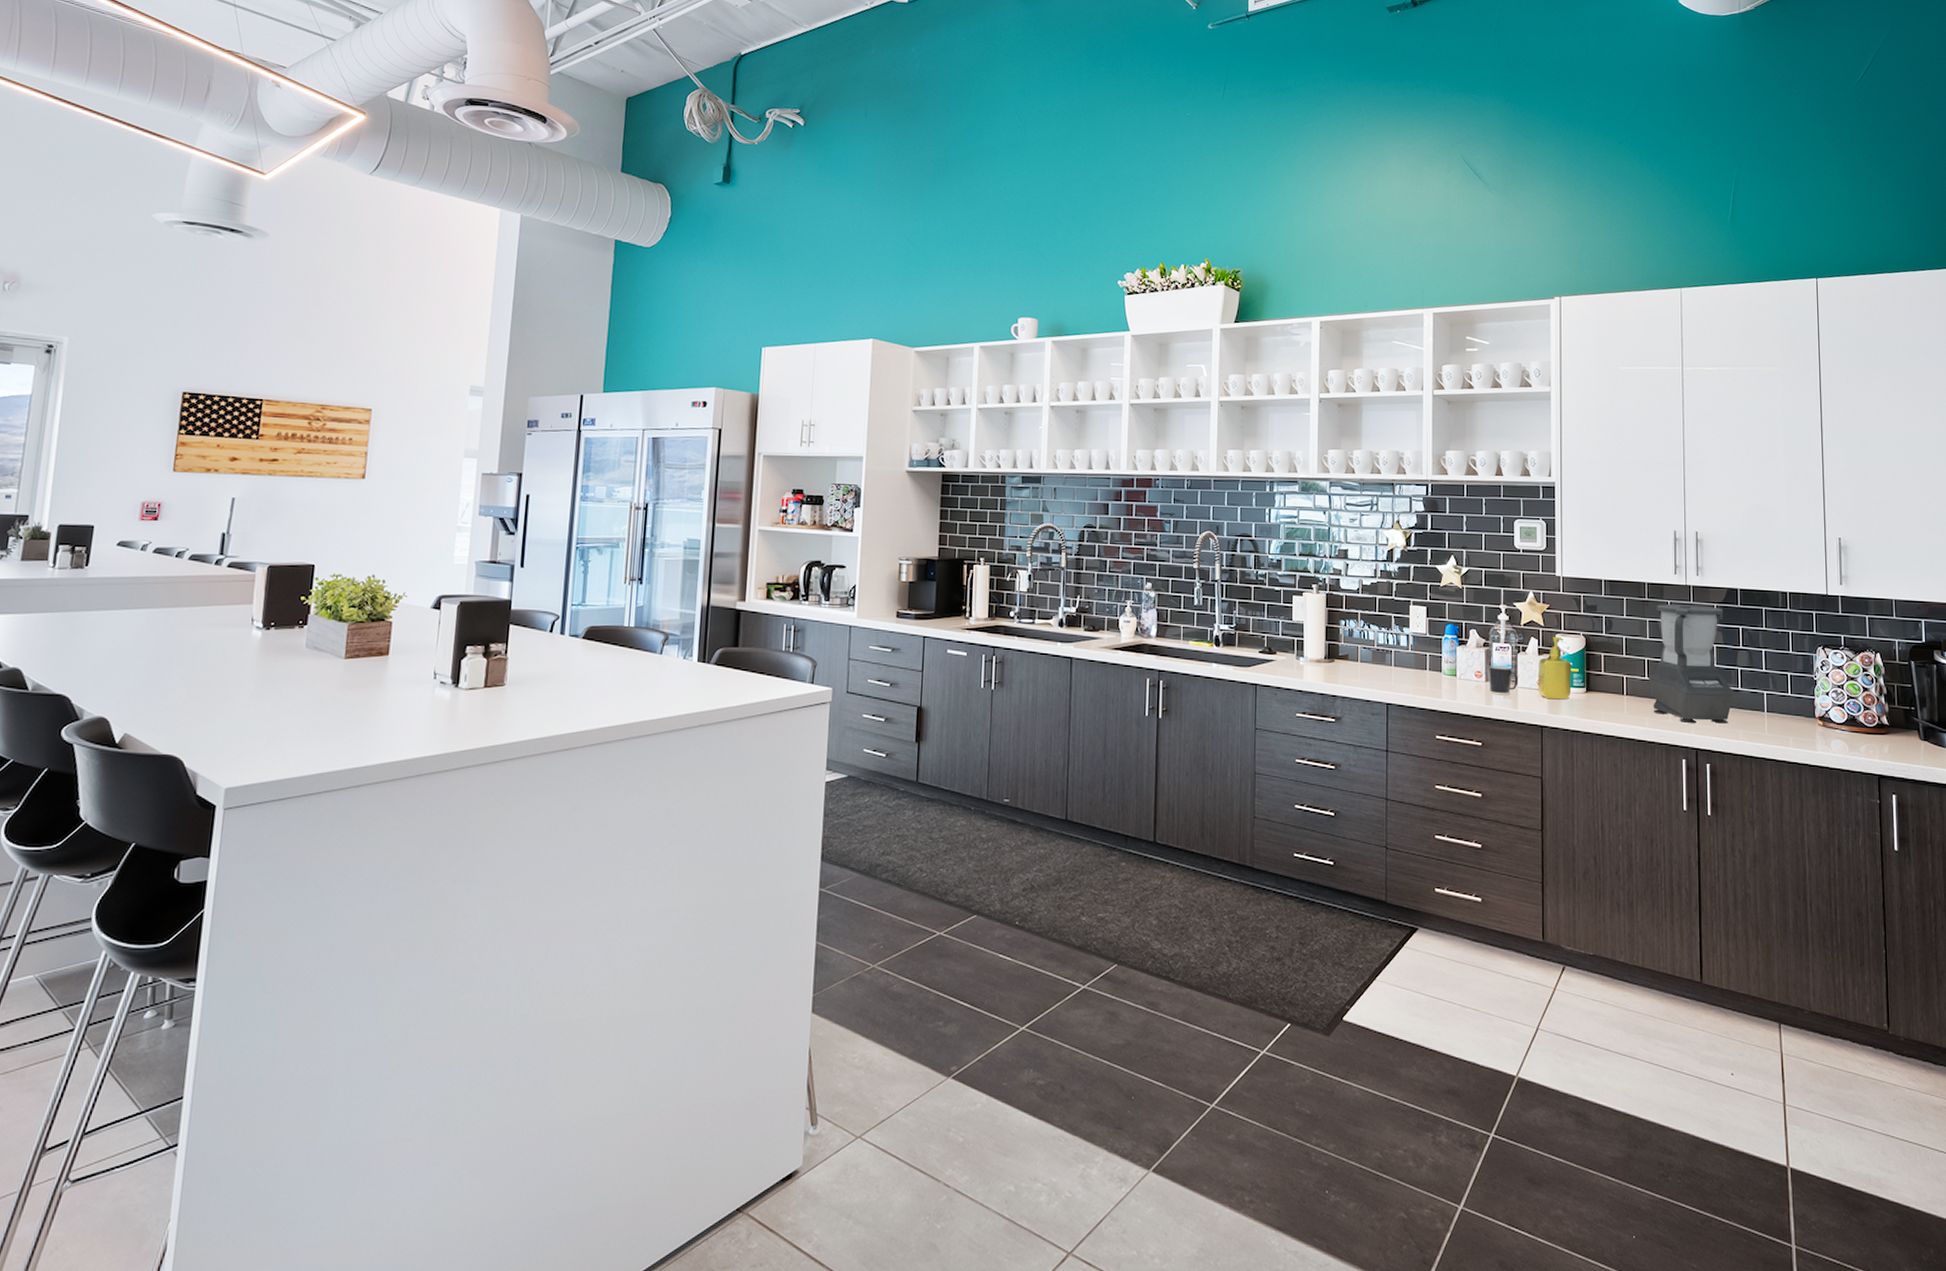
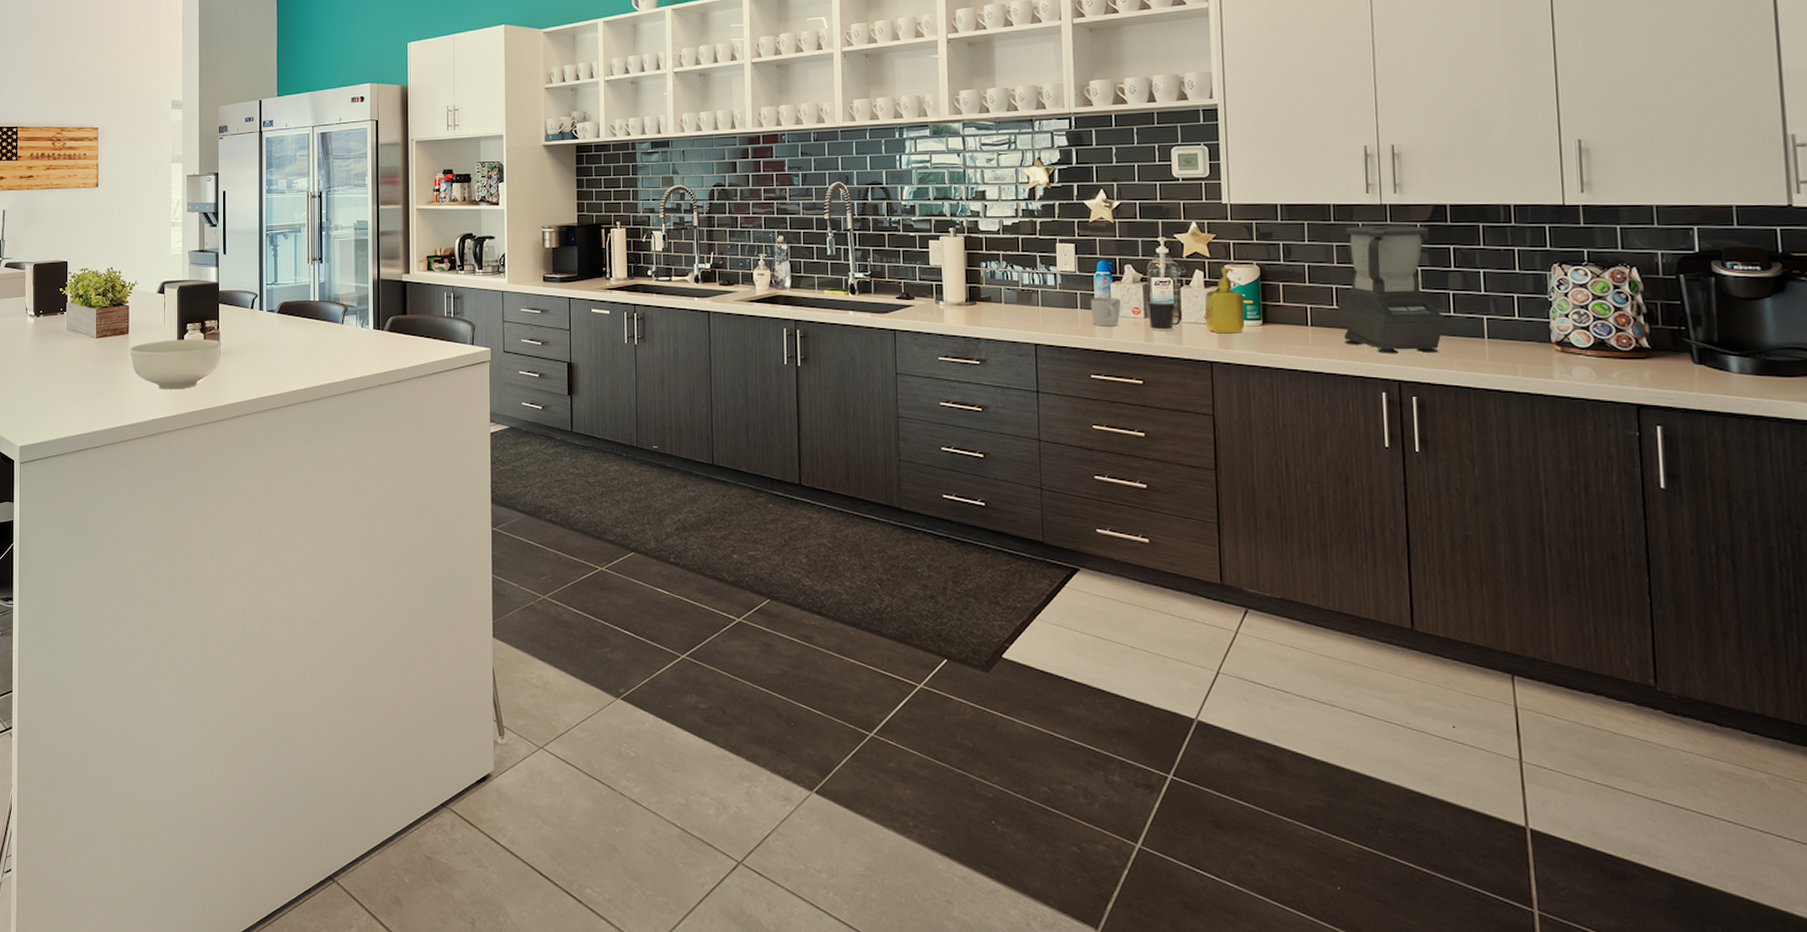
bowl: none [387,664,510,724] -> present [129,339,222,390]
mug: none [1438,660,1465,689] -> present [1090,298,1121,327]

